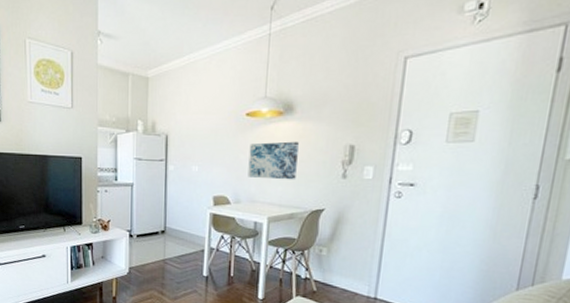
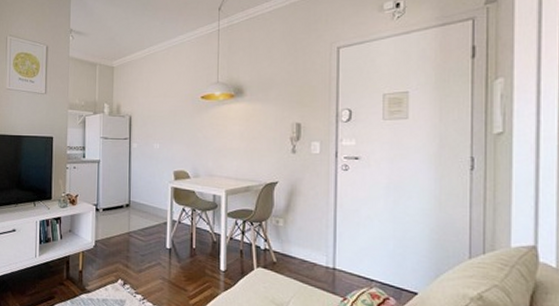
wall art: present [248,141,299,180] -> none [205,120,250,156]

